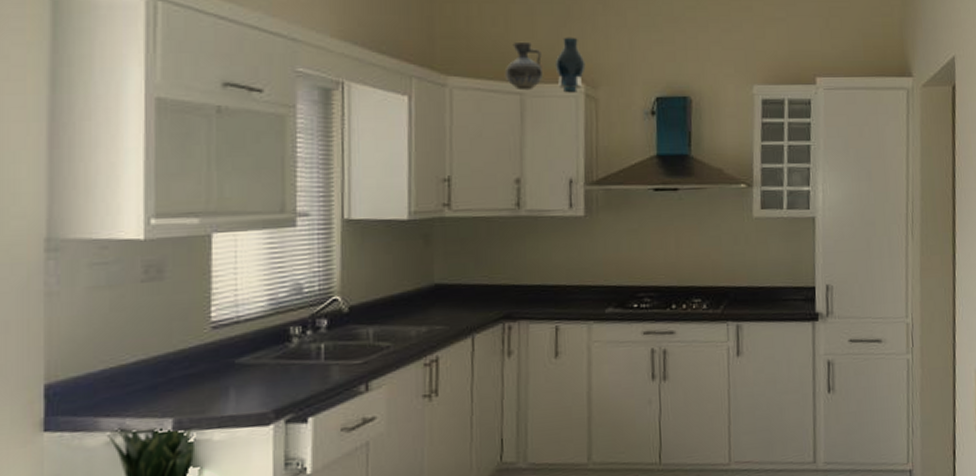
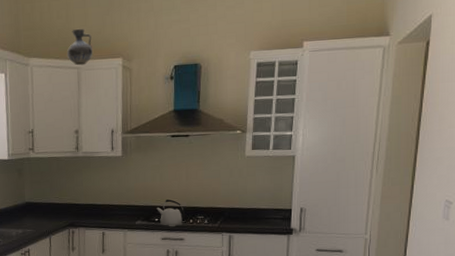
vase: present [554,37,586,93] -> none [101,22,123,66]
kettle: none [635,276,677,316] -> present [156,199,186,227]

